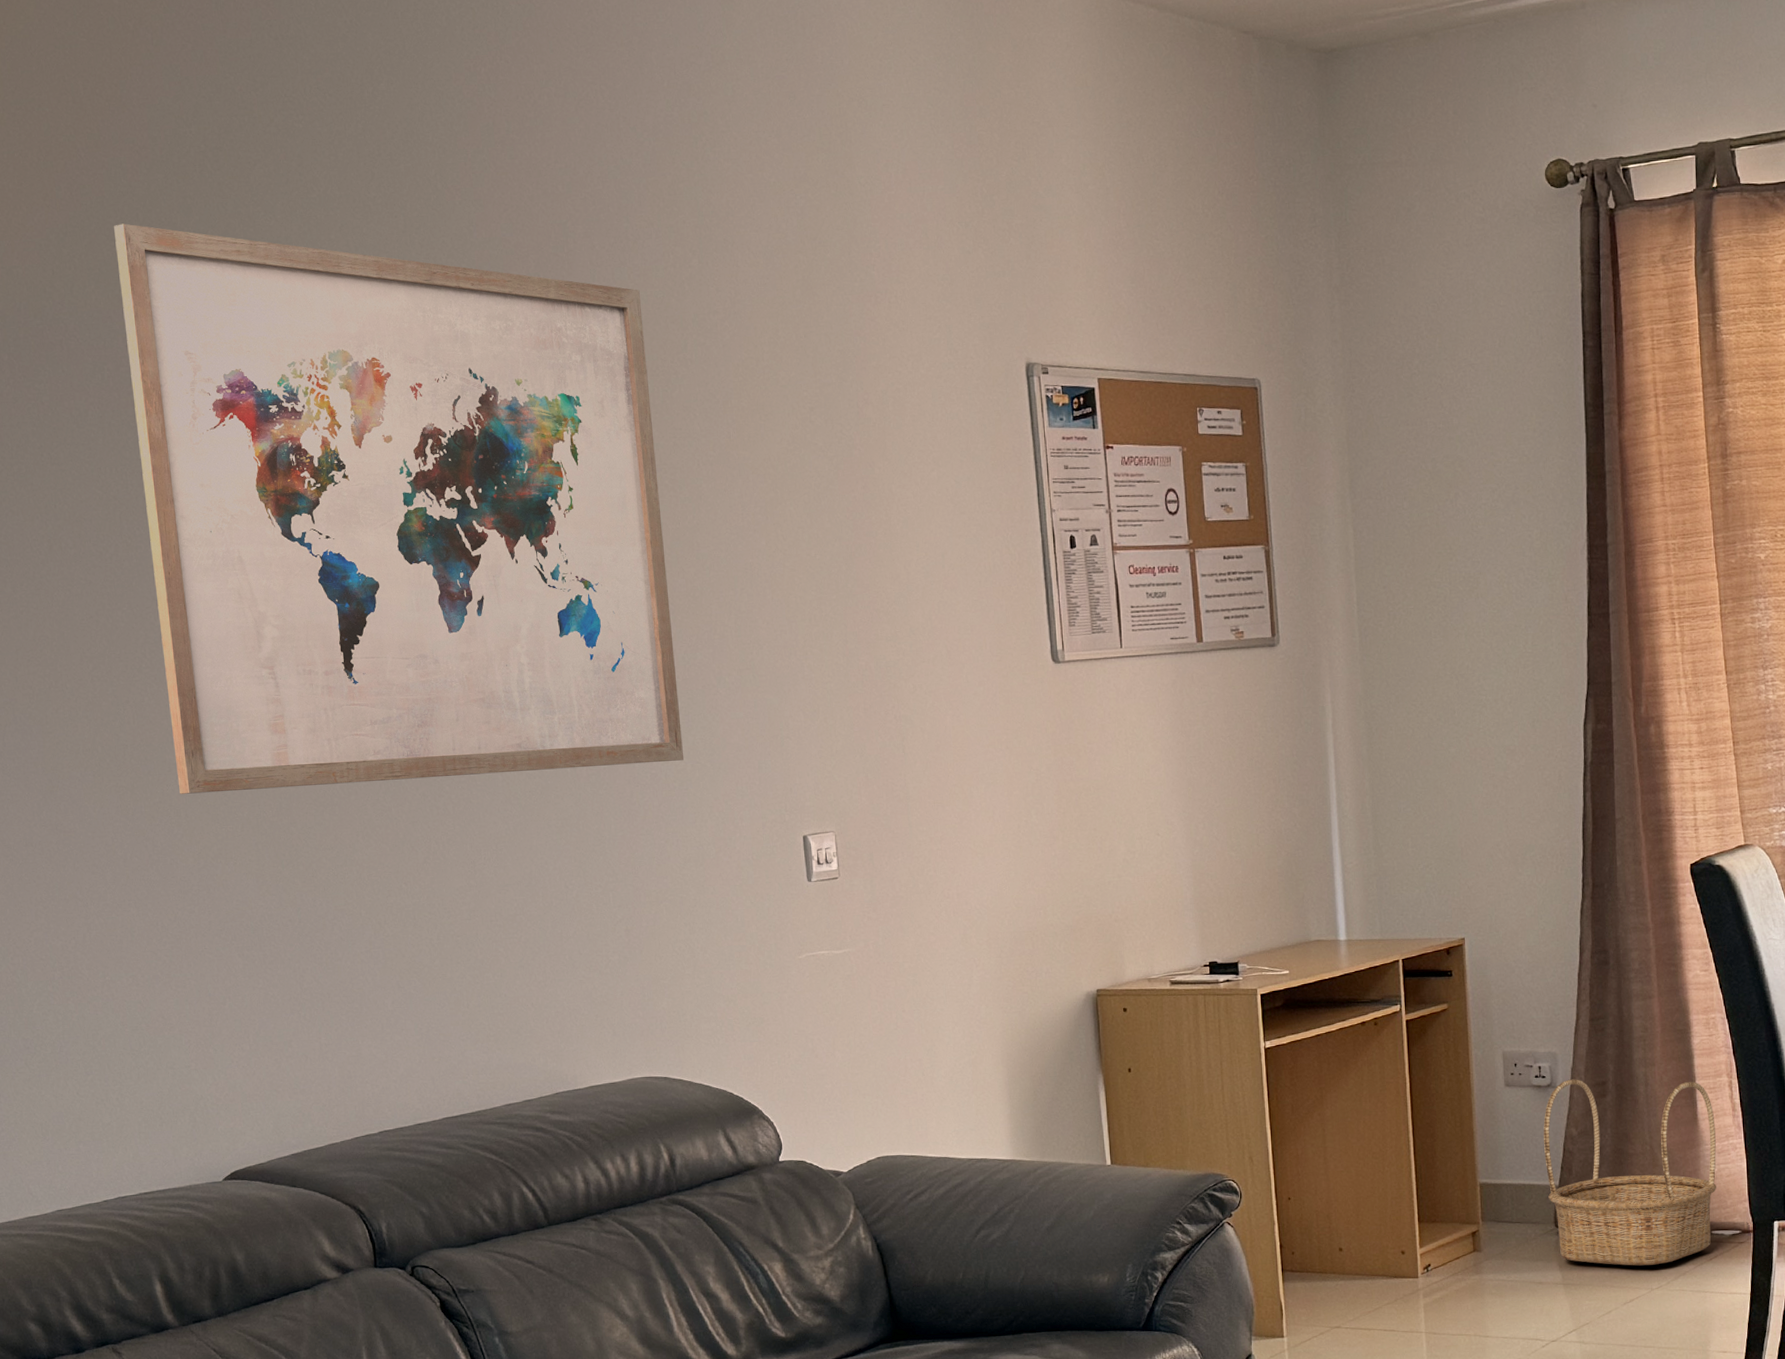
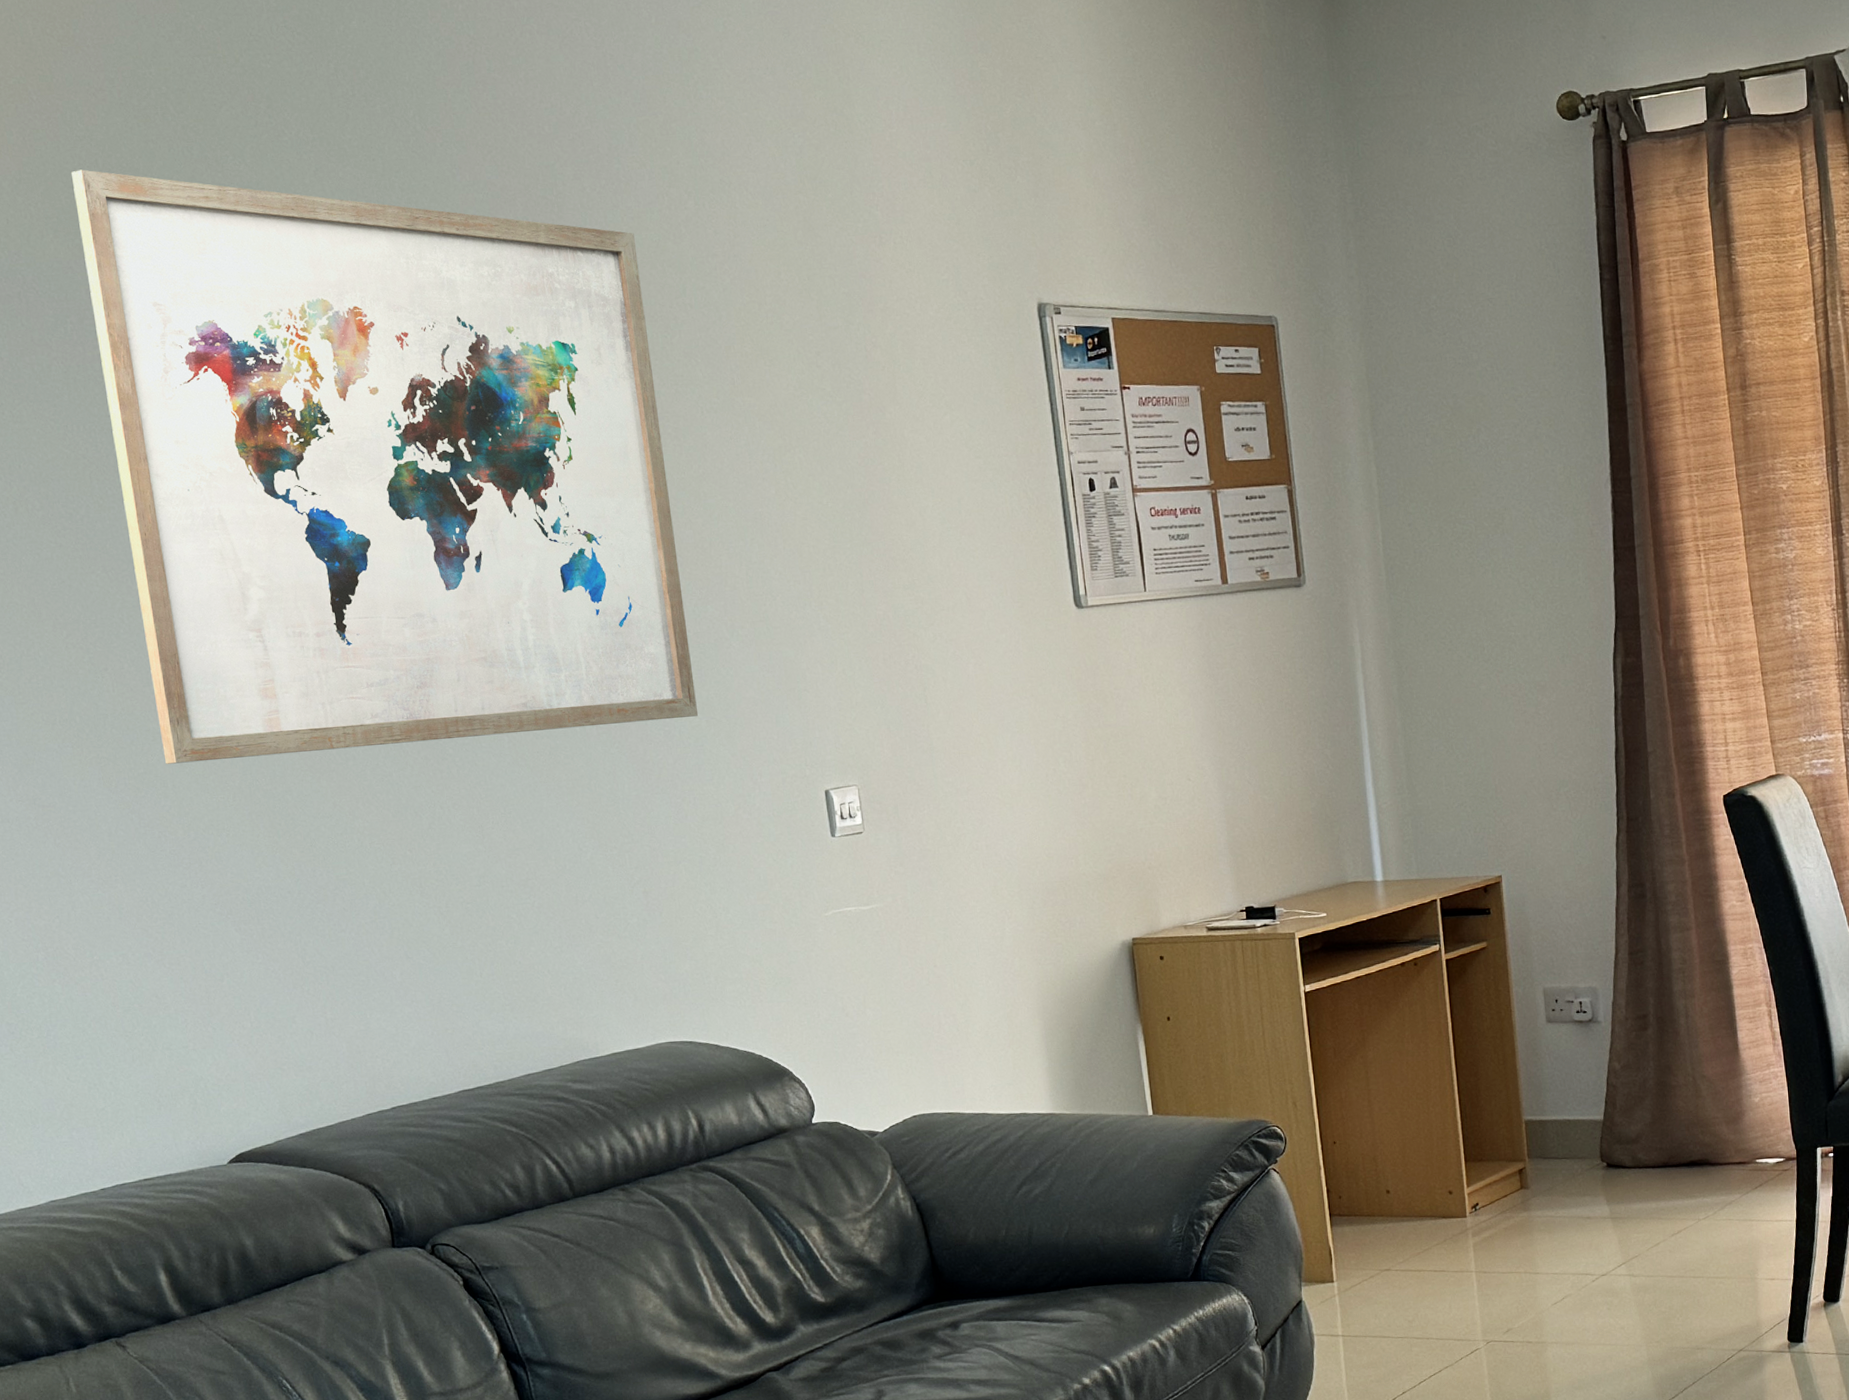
basket: present [1543,1079,1716,1266] -> none [1586,1012,1759,1197]

